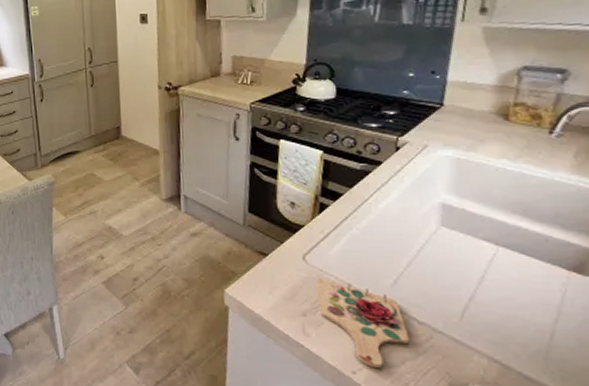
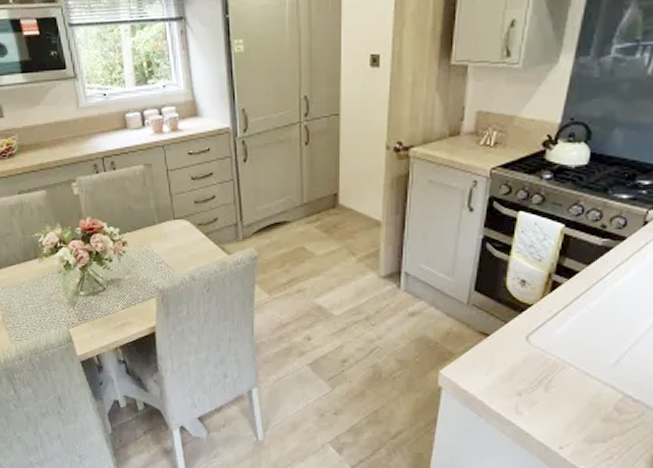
cutting board: present [317,279,410,368] -> none [535,359,622,443]

